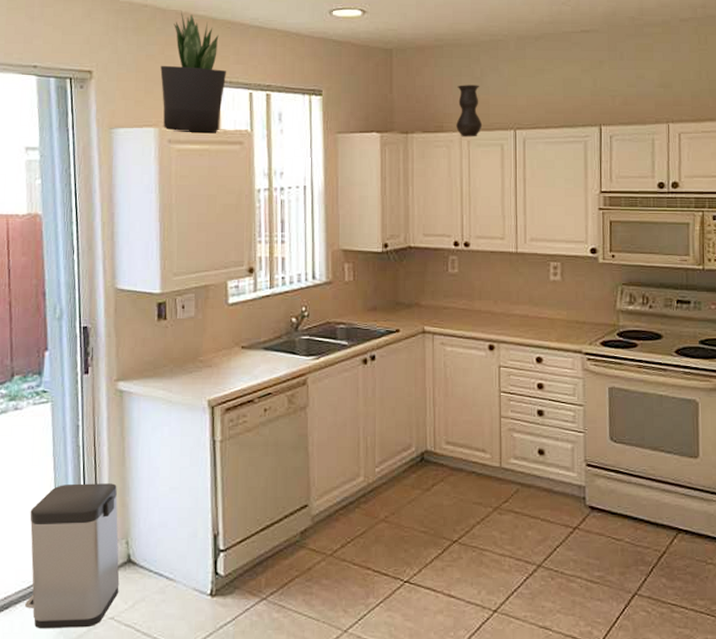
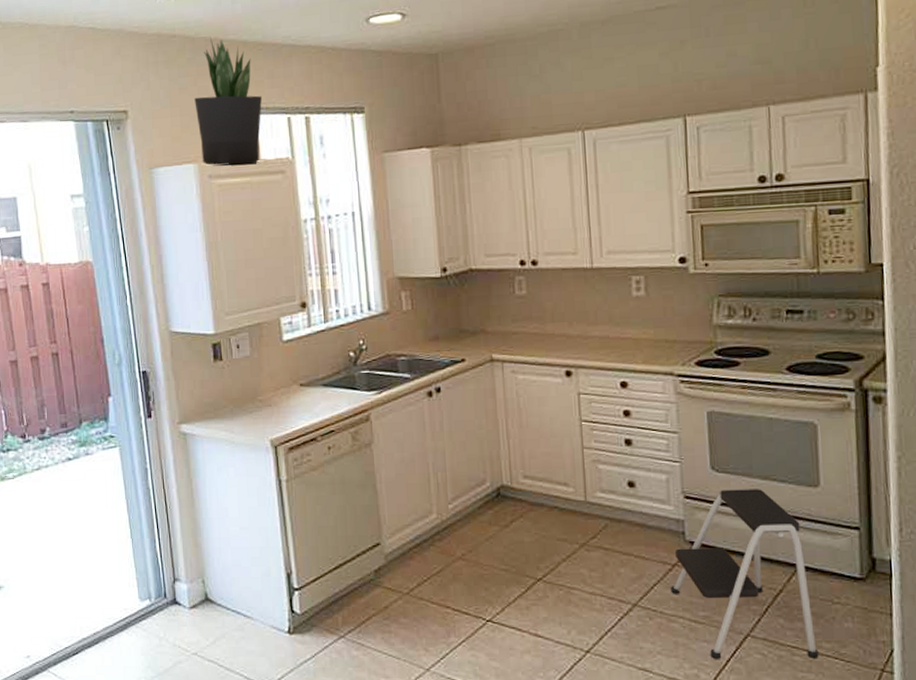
pedal bin: present [24,483,120,628] -> none [109,524,200,662]
vase: present [456,85,483,137] -> none [513,83,545,144]
step stool: none [571,457,694,616] -> present [671,488,819,659]

